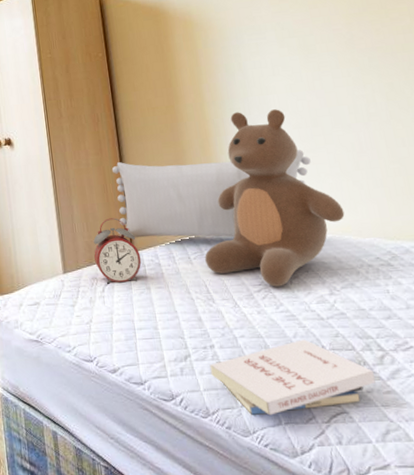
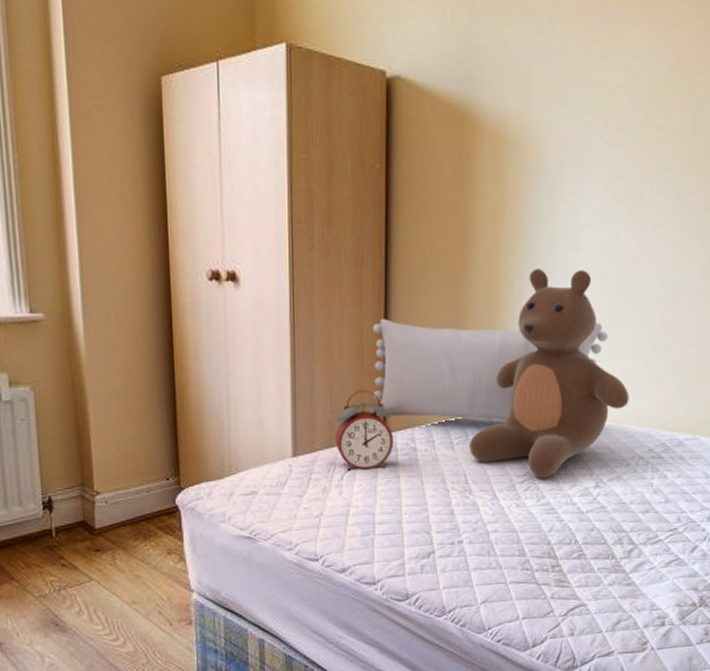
books: present [209,339,376,416] -> none [454,533,619,612]

